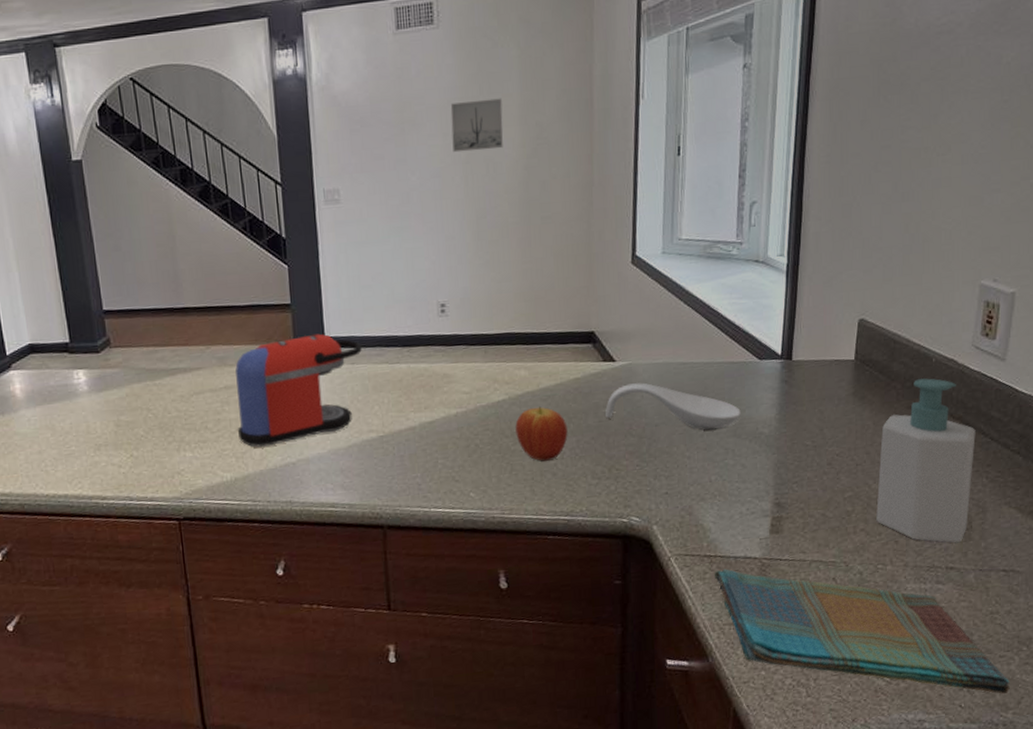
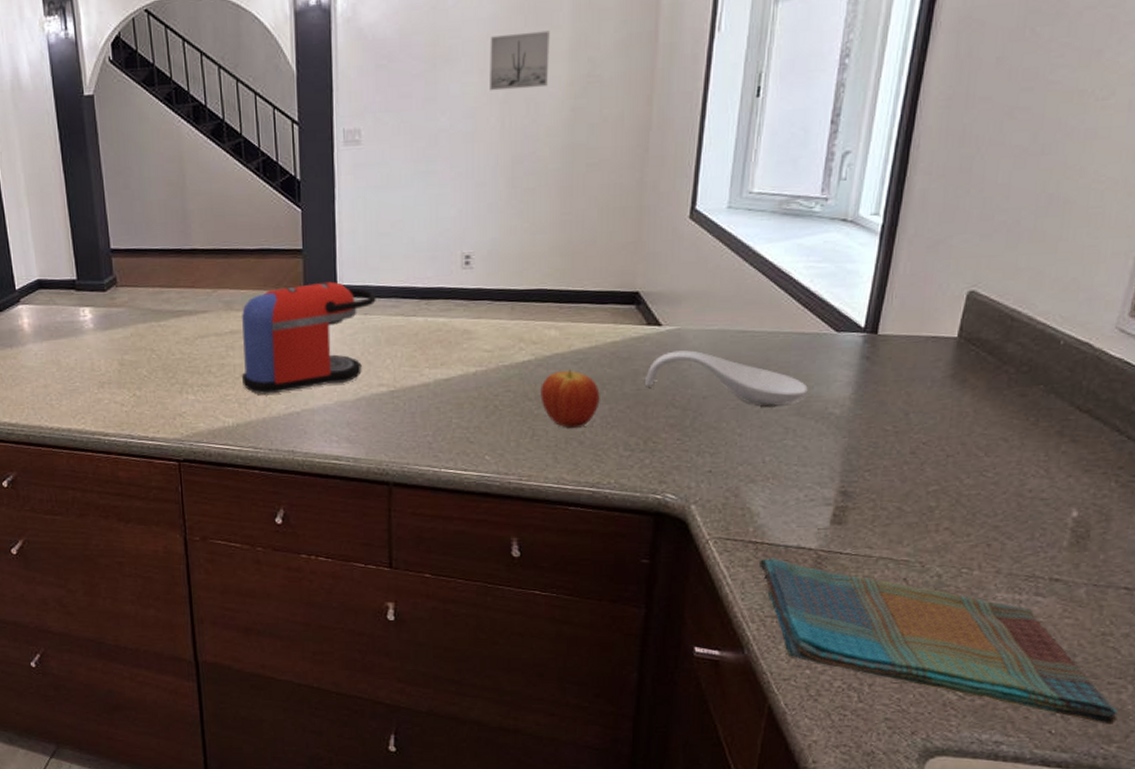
soap bottle: present [876,378,976,543] -> none [966,363,1108,553]

